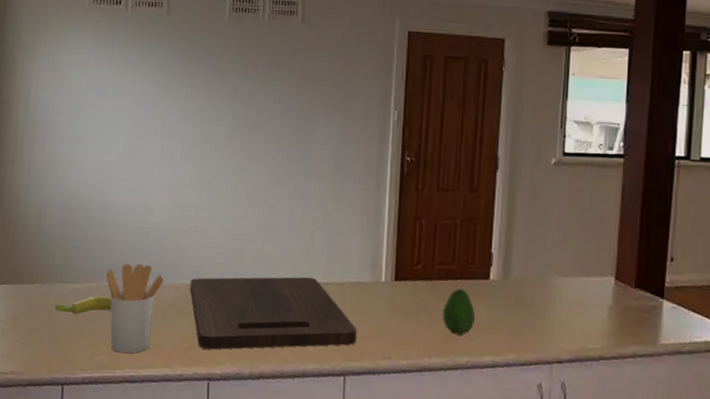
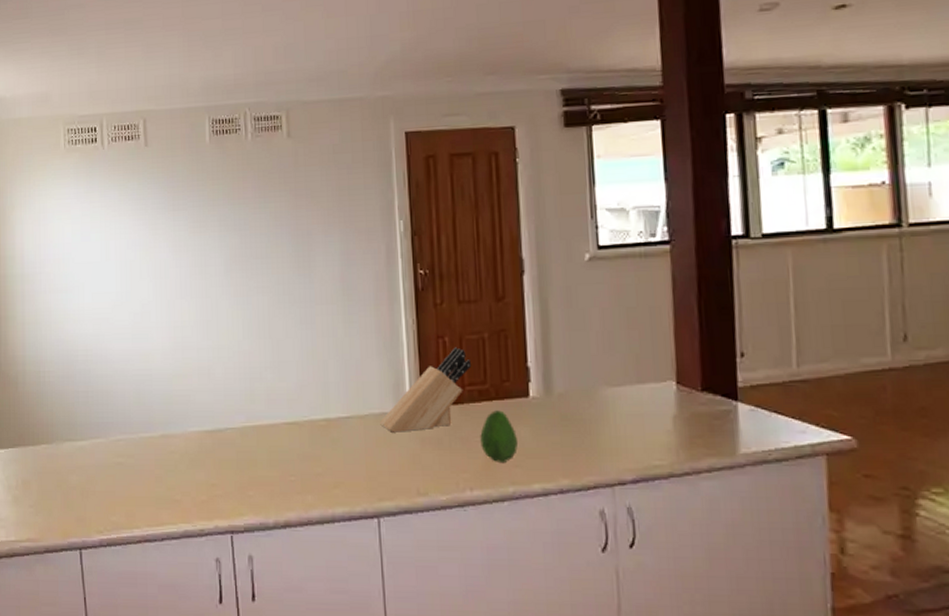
banana: present [55,296,112,314] -> none [64,452,122,473]
utensil holder: present [106,263,164,354] -> none [113,414,173,511]
cutting board: present [189,276,357,350] -> none [200,412,387,500]
knife block: none [356,229,443,301] -> present [380,347,472,432]

